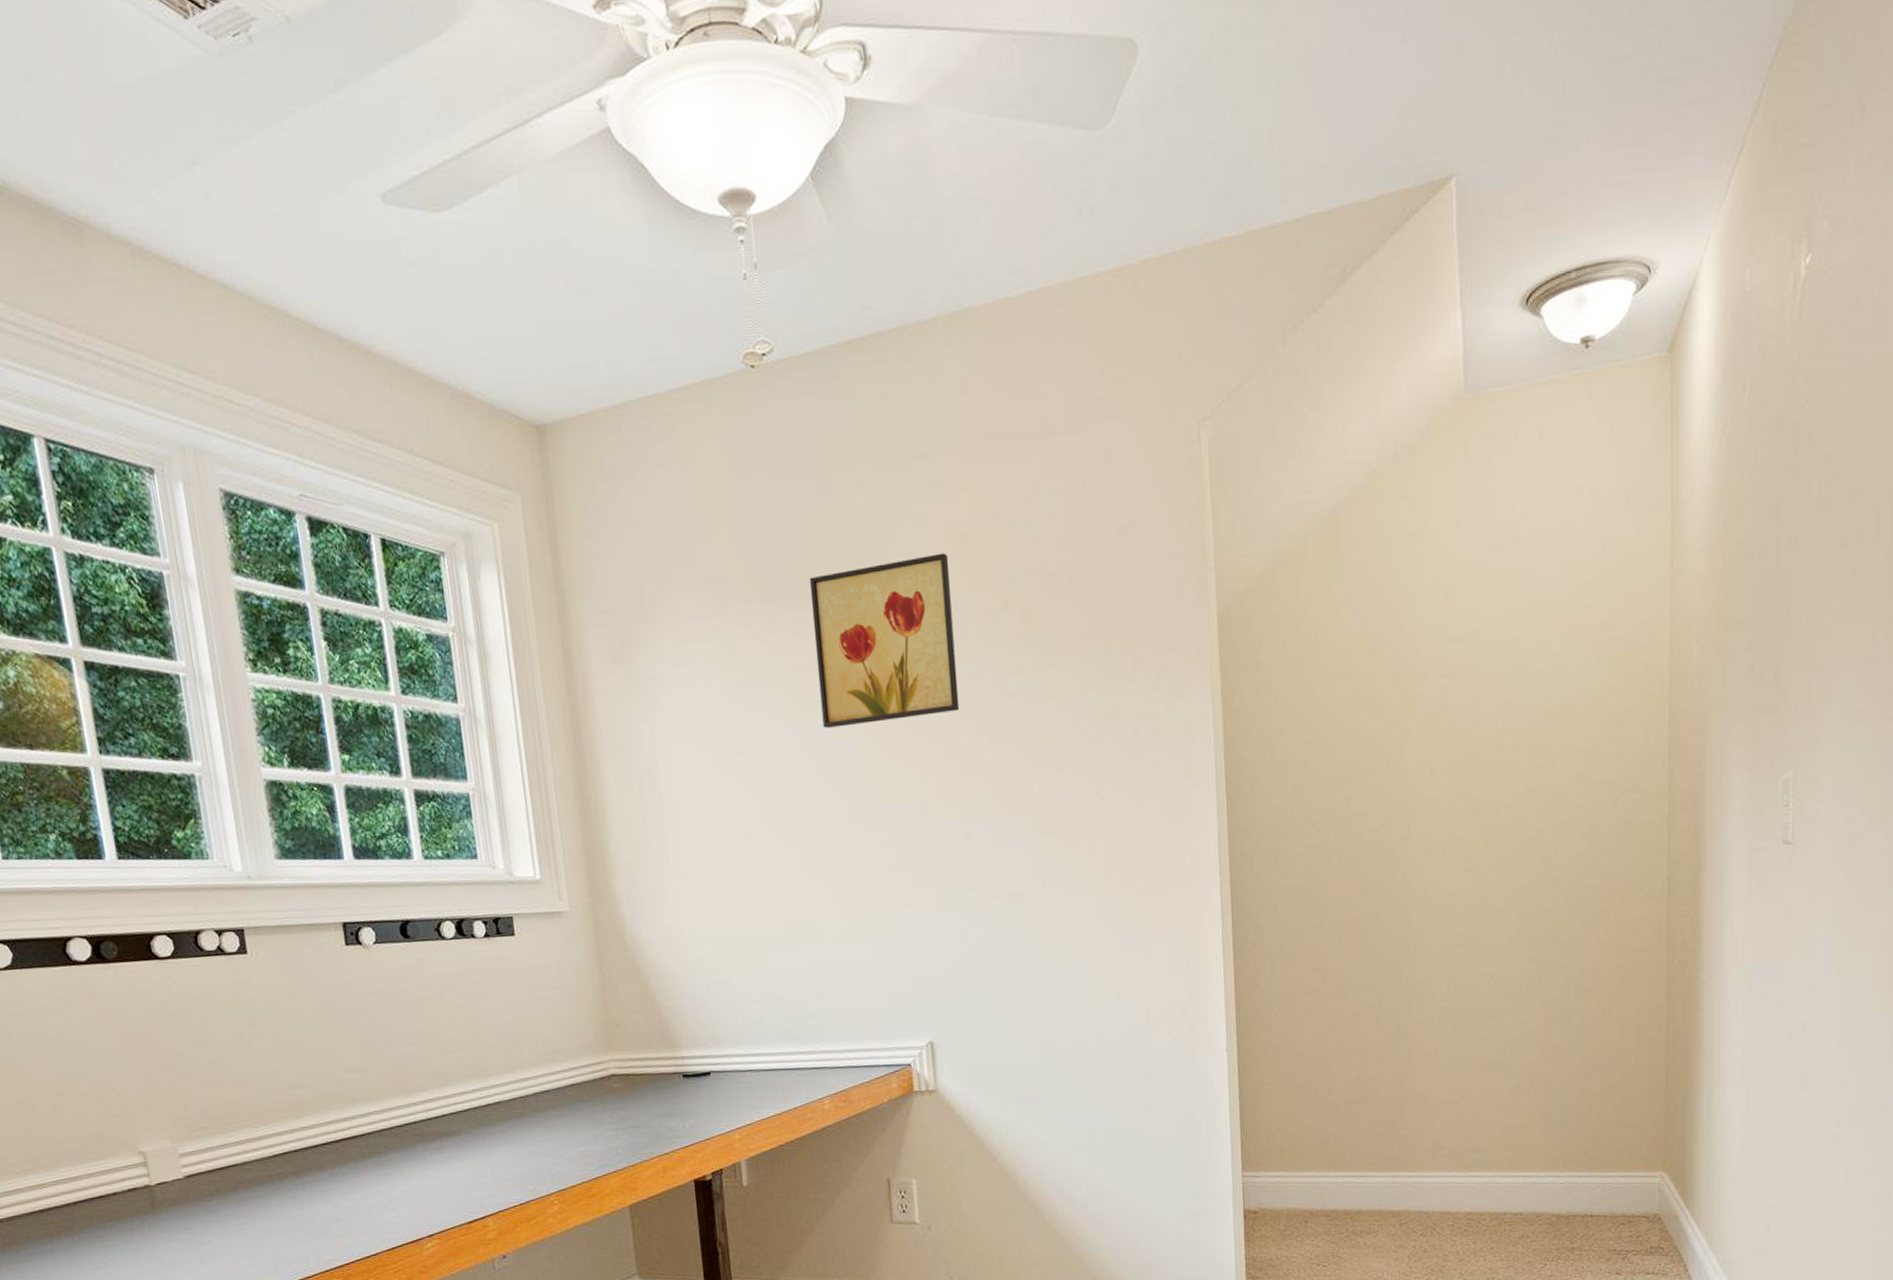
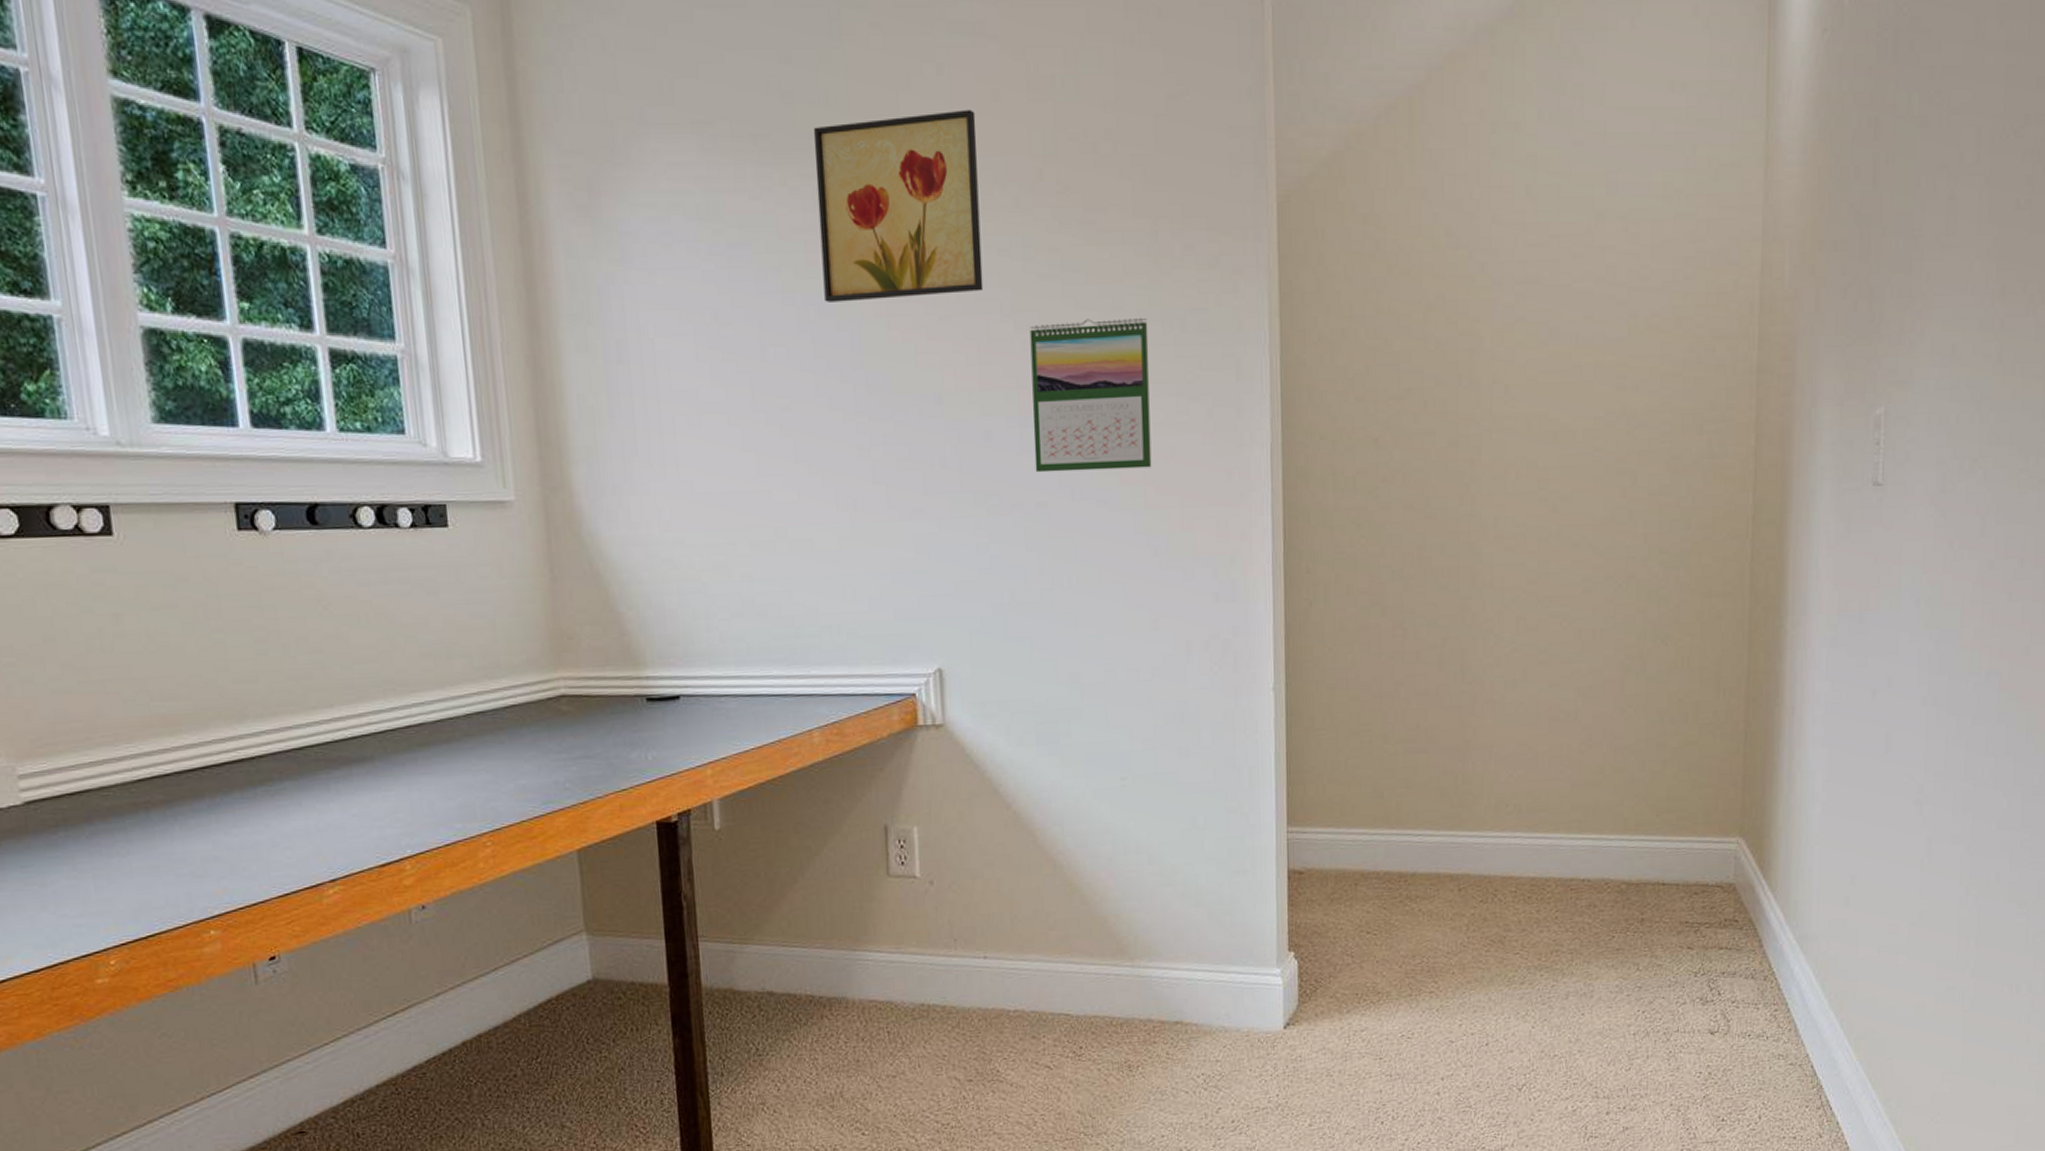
calendar: none [1001,726,1112,867] -> present [1029,317,1152,473]

